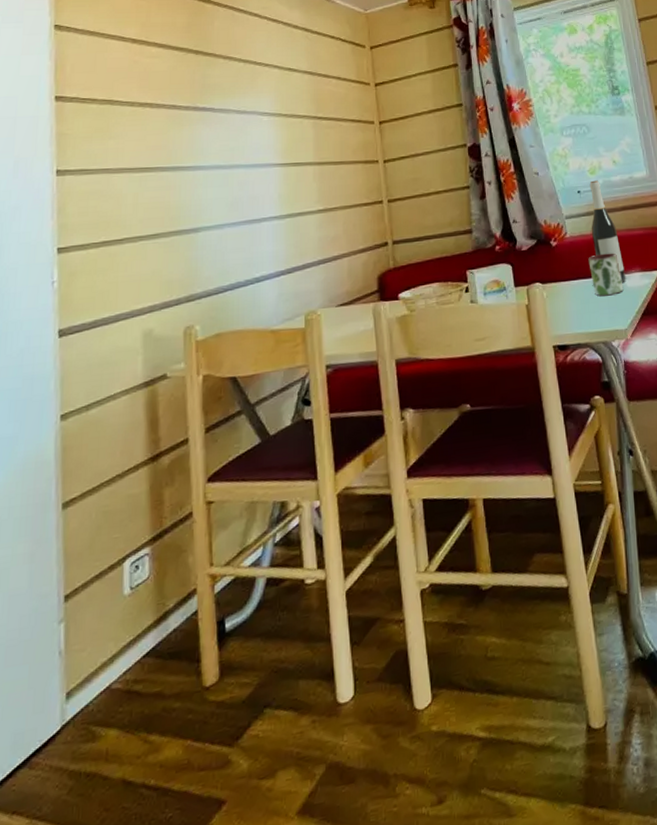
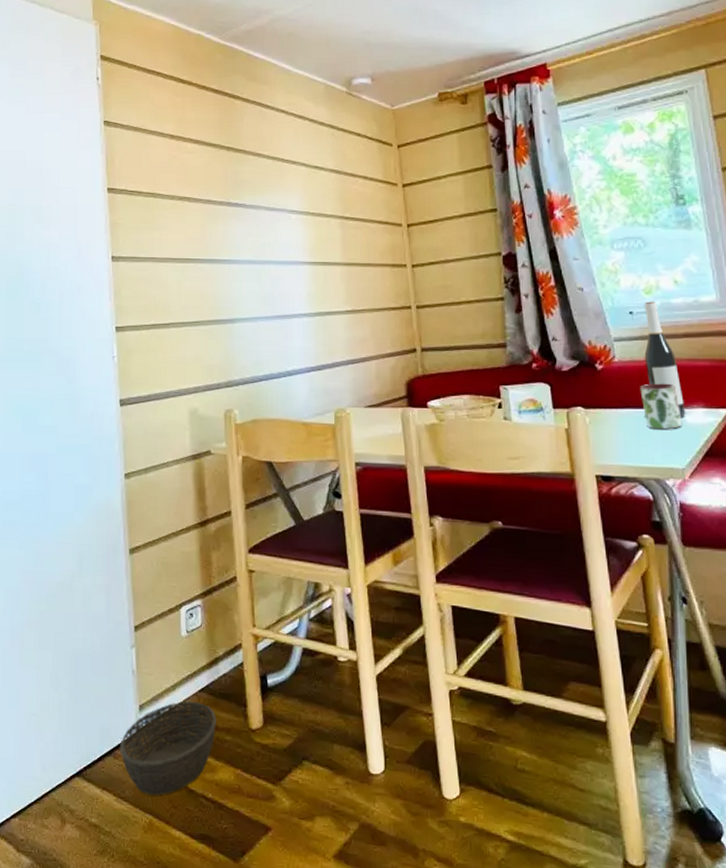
basket: none [37,670,163,805] -> present [120,701,216,796]

